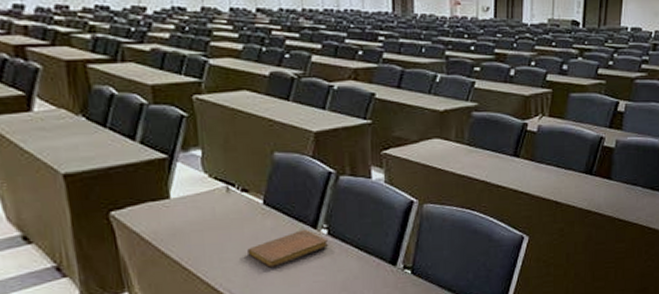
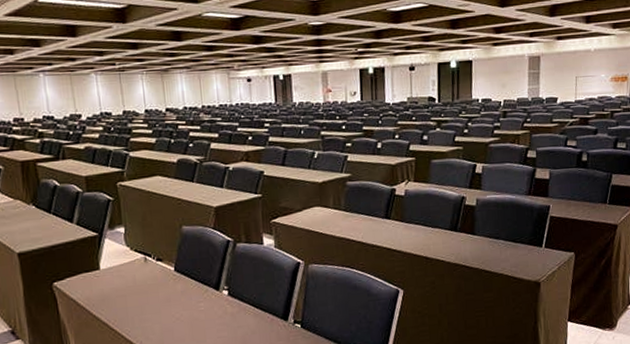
notebook: present [247,229,329,268] -> none [162,291,230,326]

